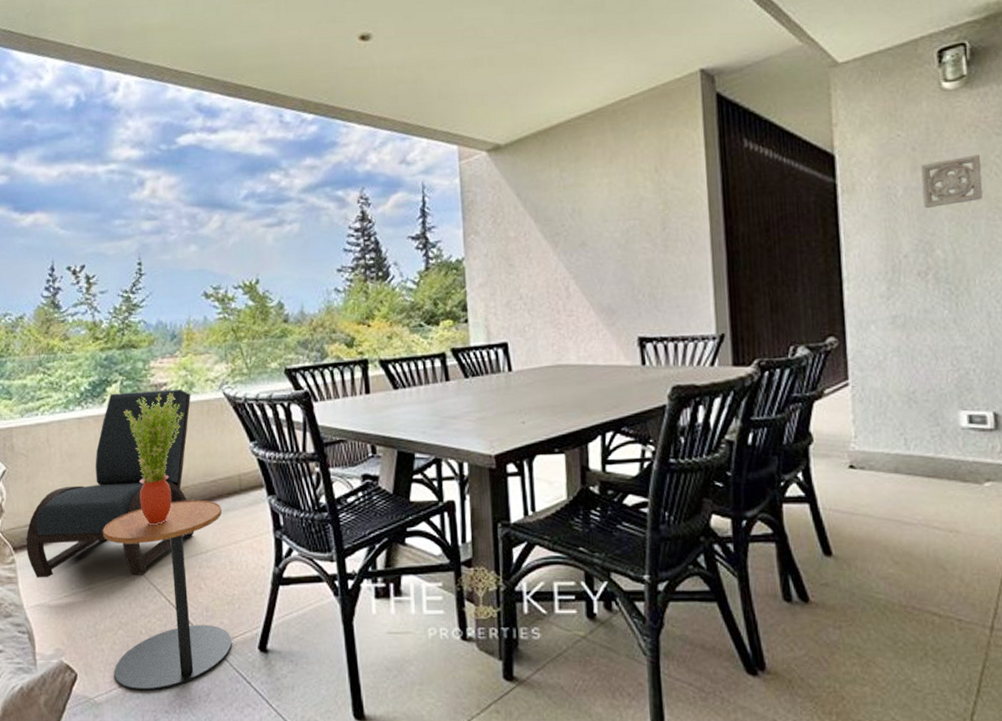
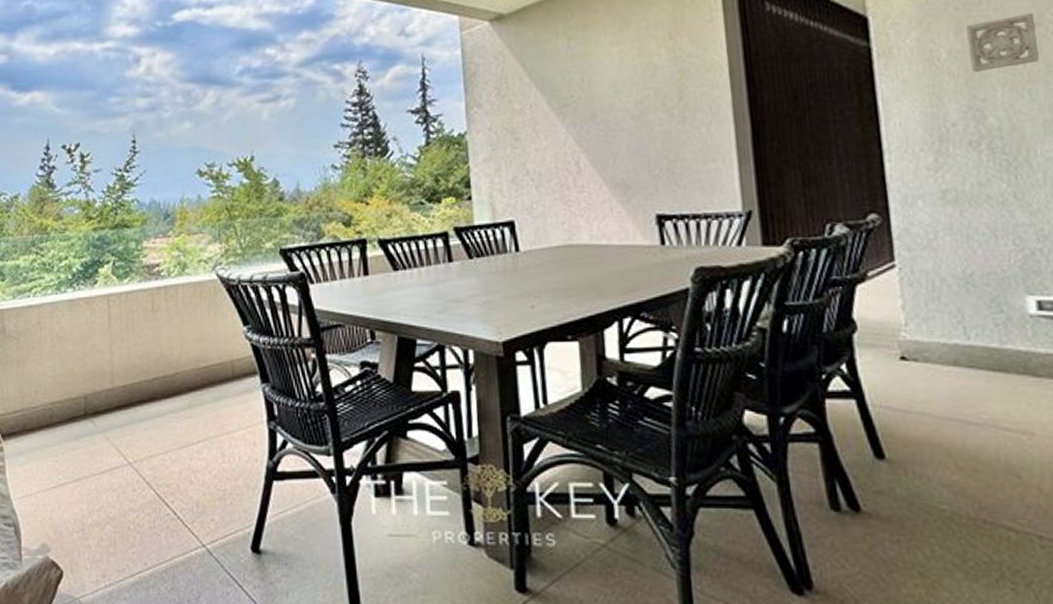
lounge chair: present [26,389,195,578] -> none [15,270,186,468]
side table: present [103,499,232,691] -> none [92,386,223,592]
potted plant: present [124,393,184,525] -> none [115,274,176,413]

